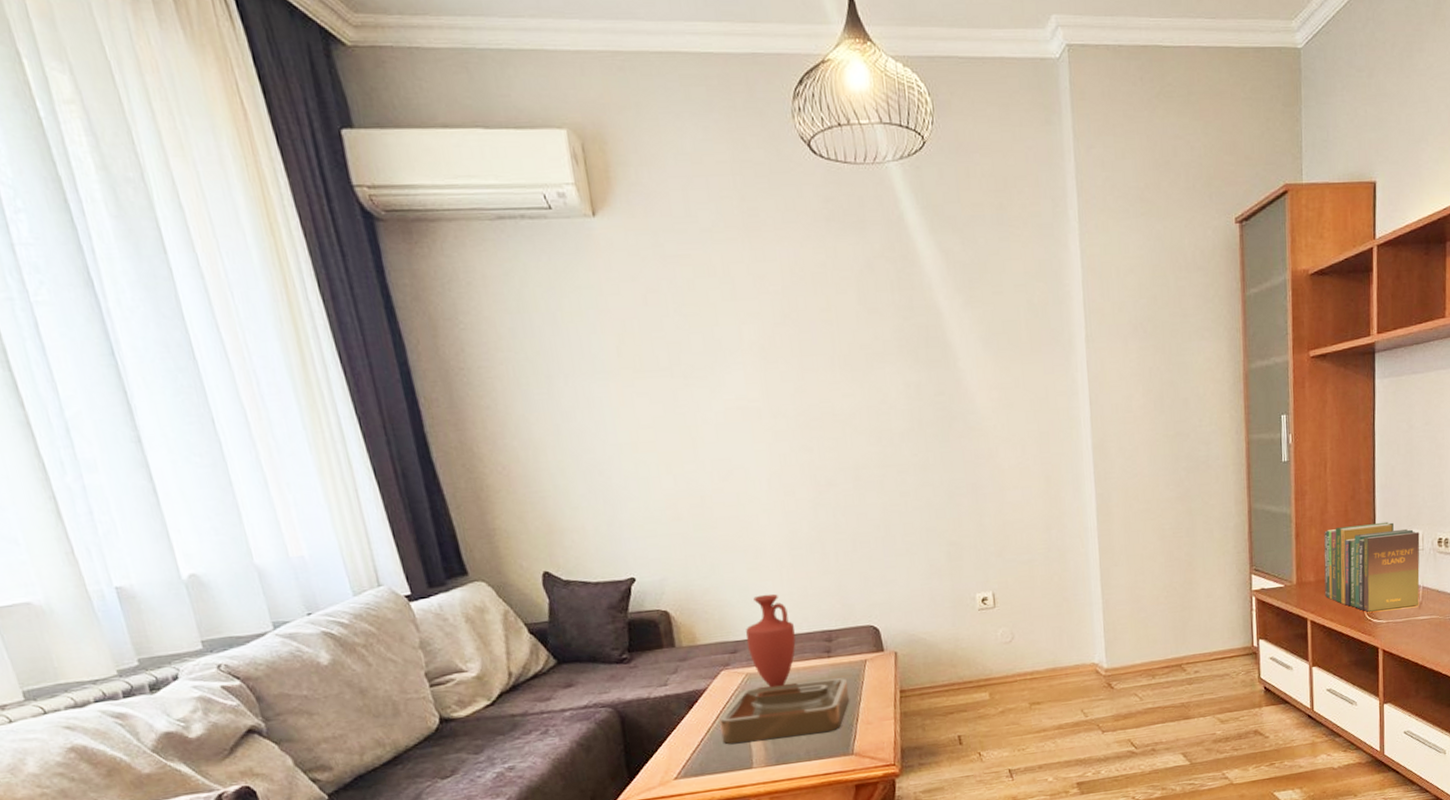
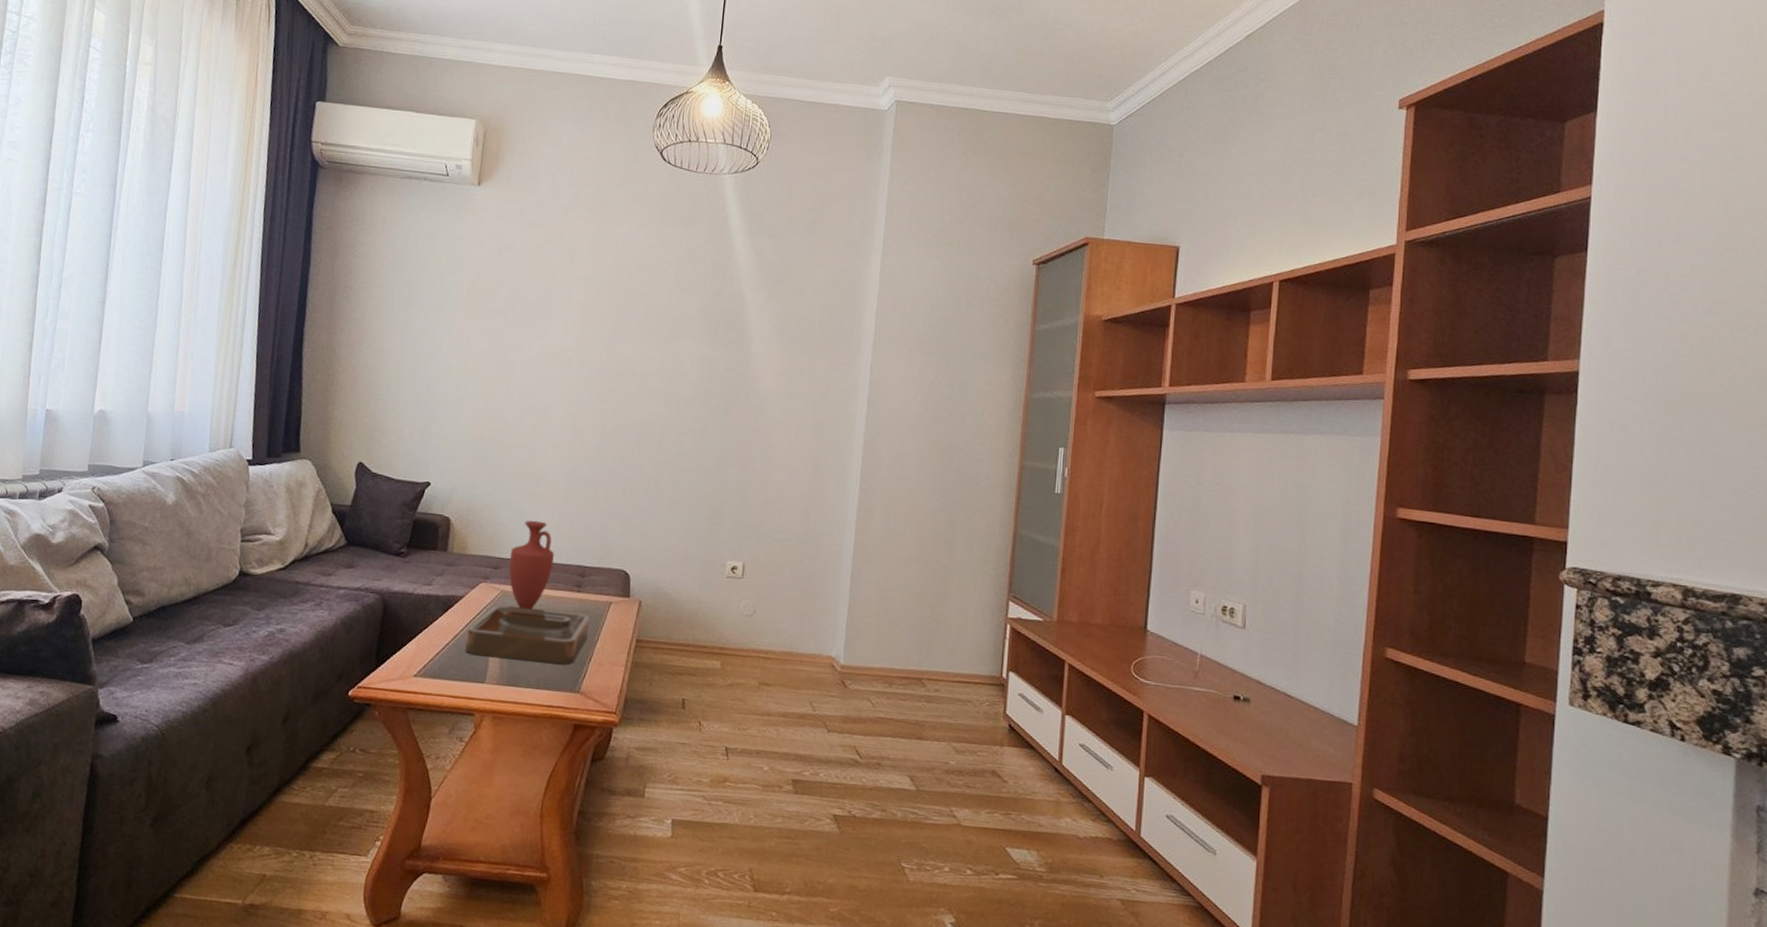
books: present [1323,521,1420,612] -> none [1087,571,1201,675]

